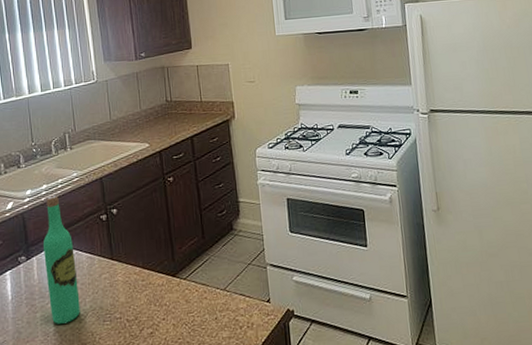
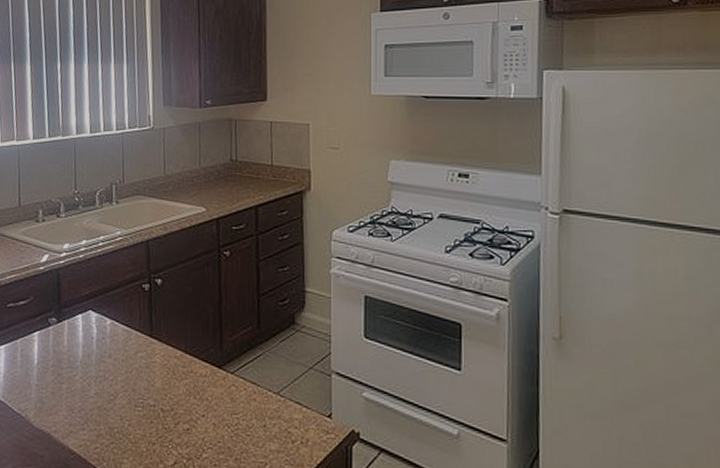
wine bottle: present [44,195,80,324] -> none [76,254,111,401]

